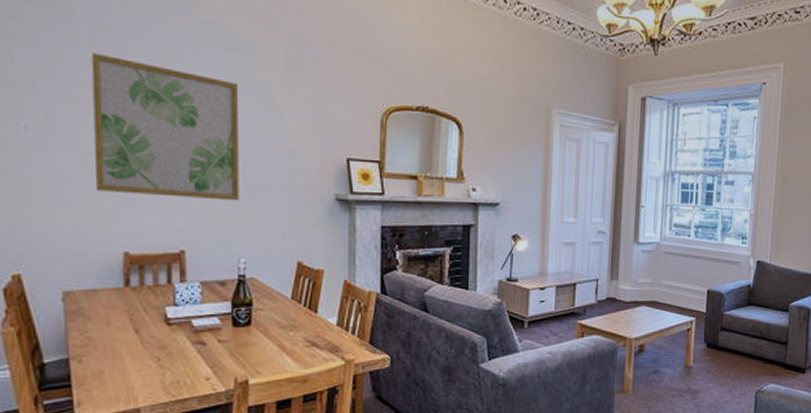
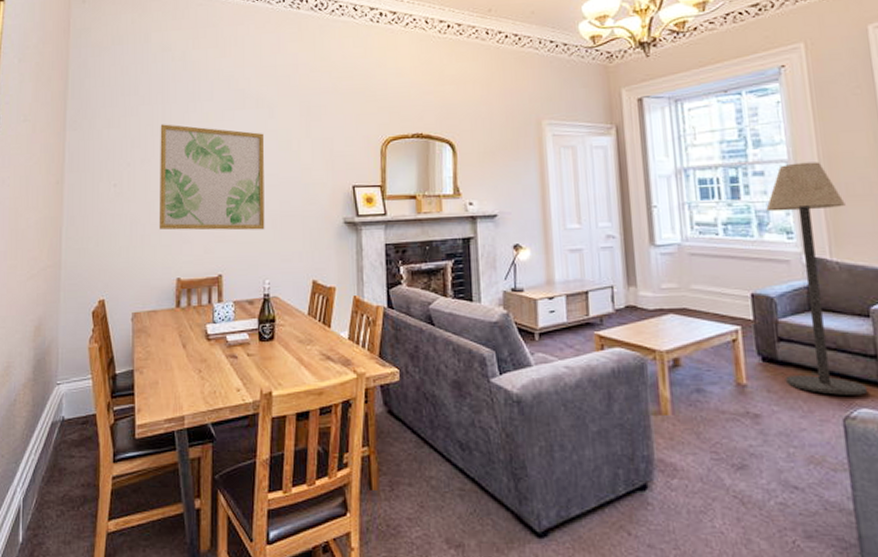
floor lamp: none [721,176,789,374] -> present [766,162,868,395]

